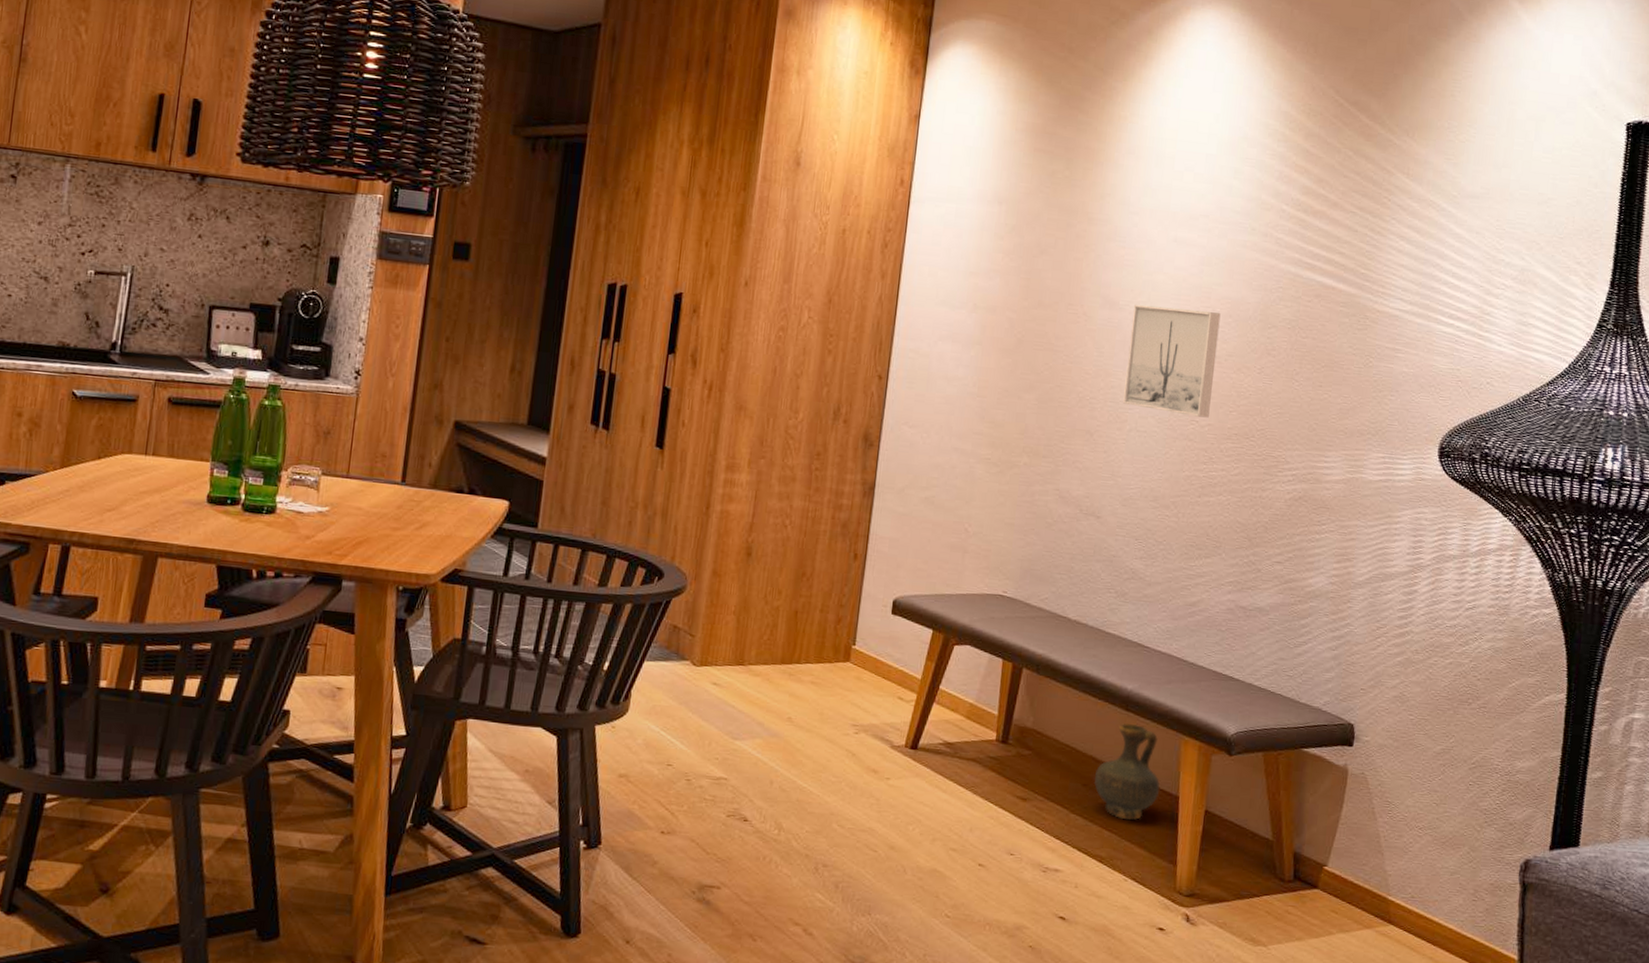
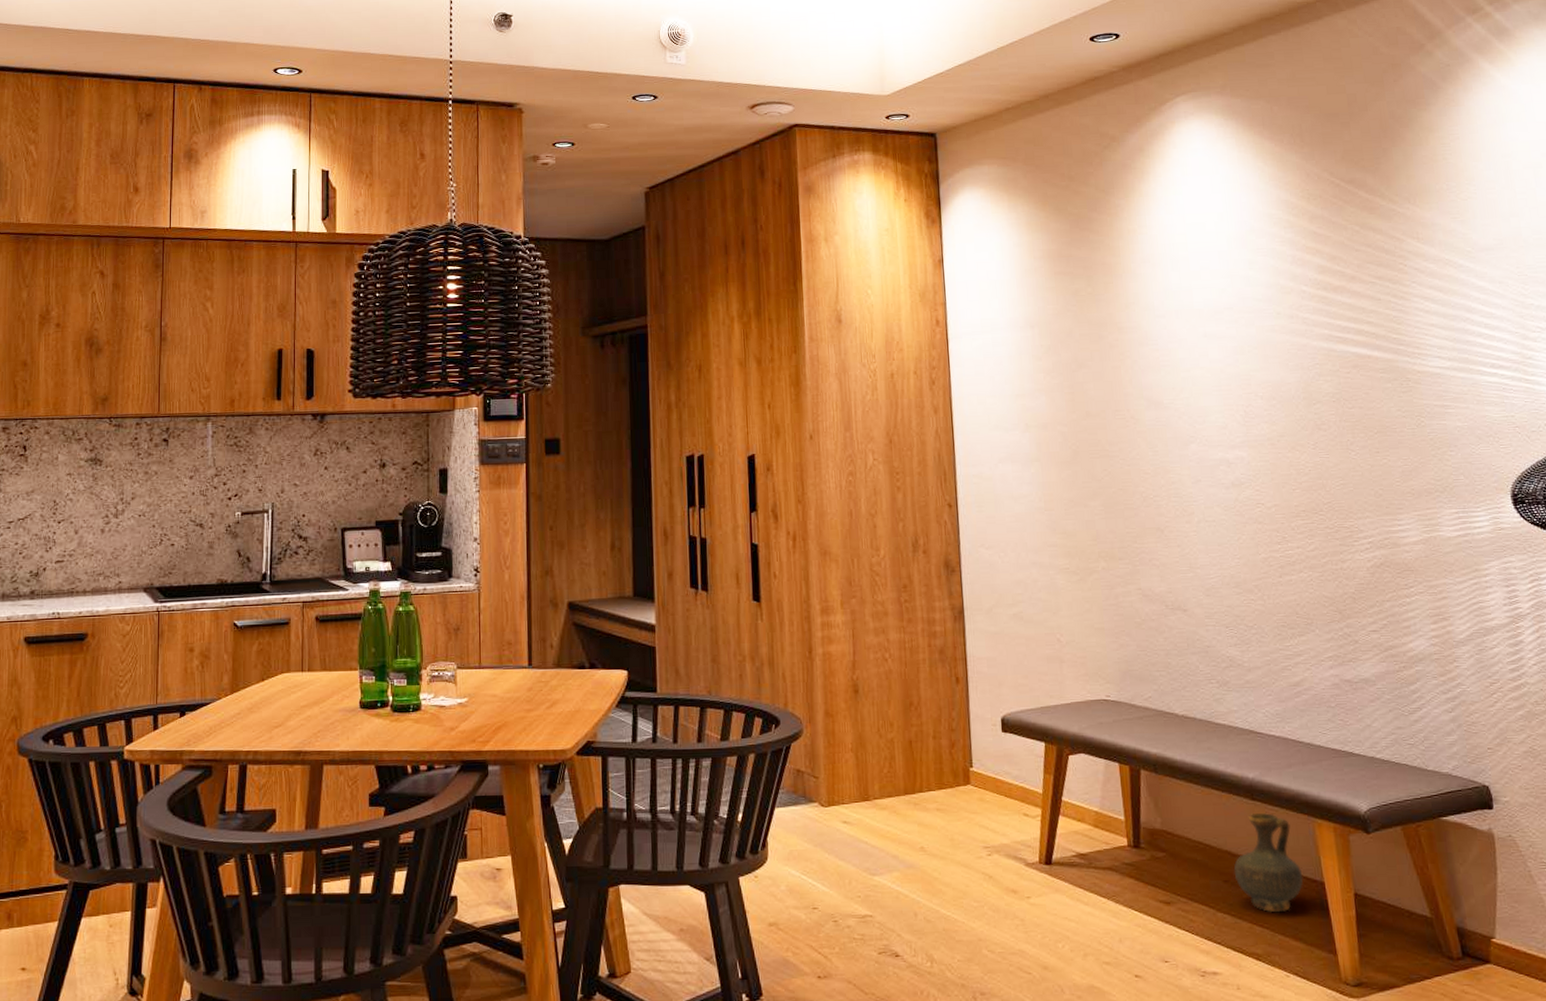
wall art: present [1123,304,1221,418] -> none [1178,397,1273,500]

